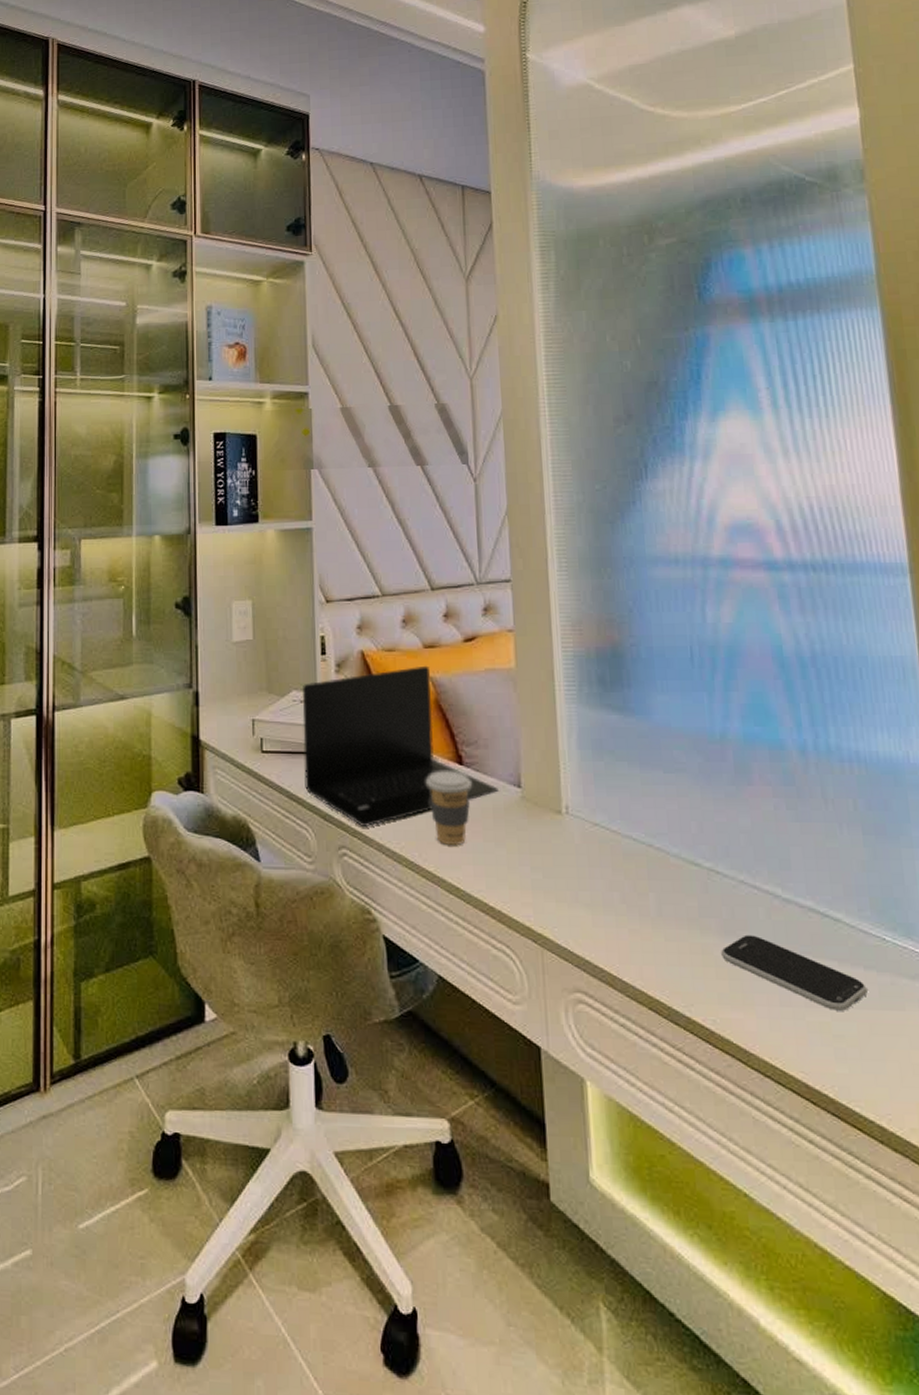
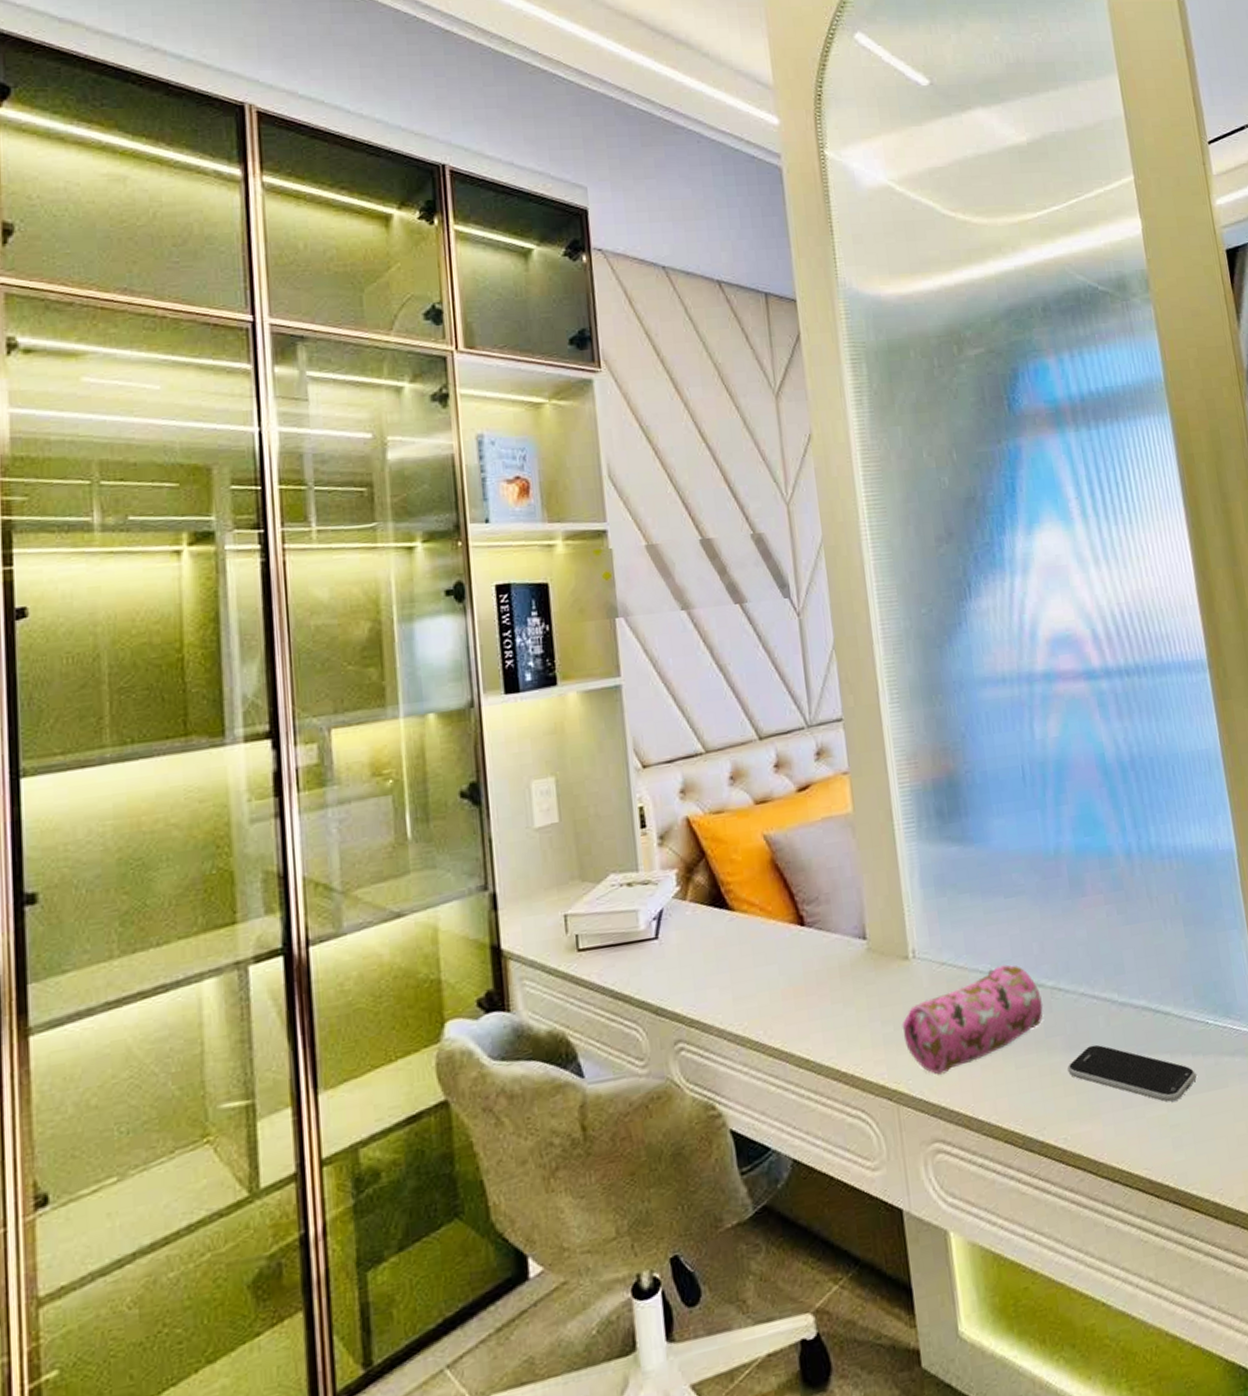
laptop: present [302,665,499,826] -> none [622,823,844,1014]
coffee cup: present [426,771,472,845] -> none [767,933,815,1016]
pencil case: none [551,837,698,929] -> present [902,964,1043,1075]

